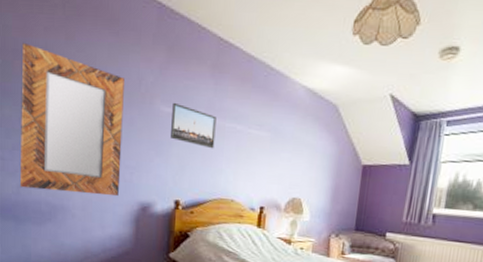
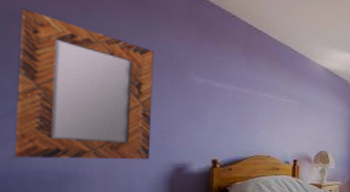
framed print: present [171,102,216,149] -> none [206,74,250,114]

